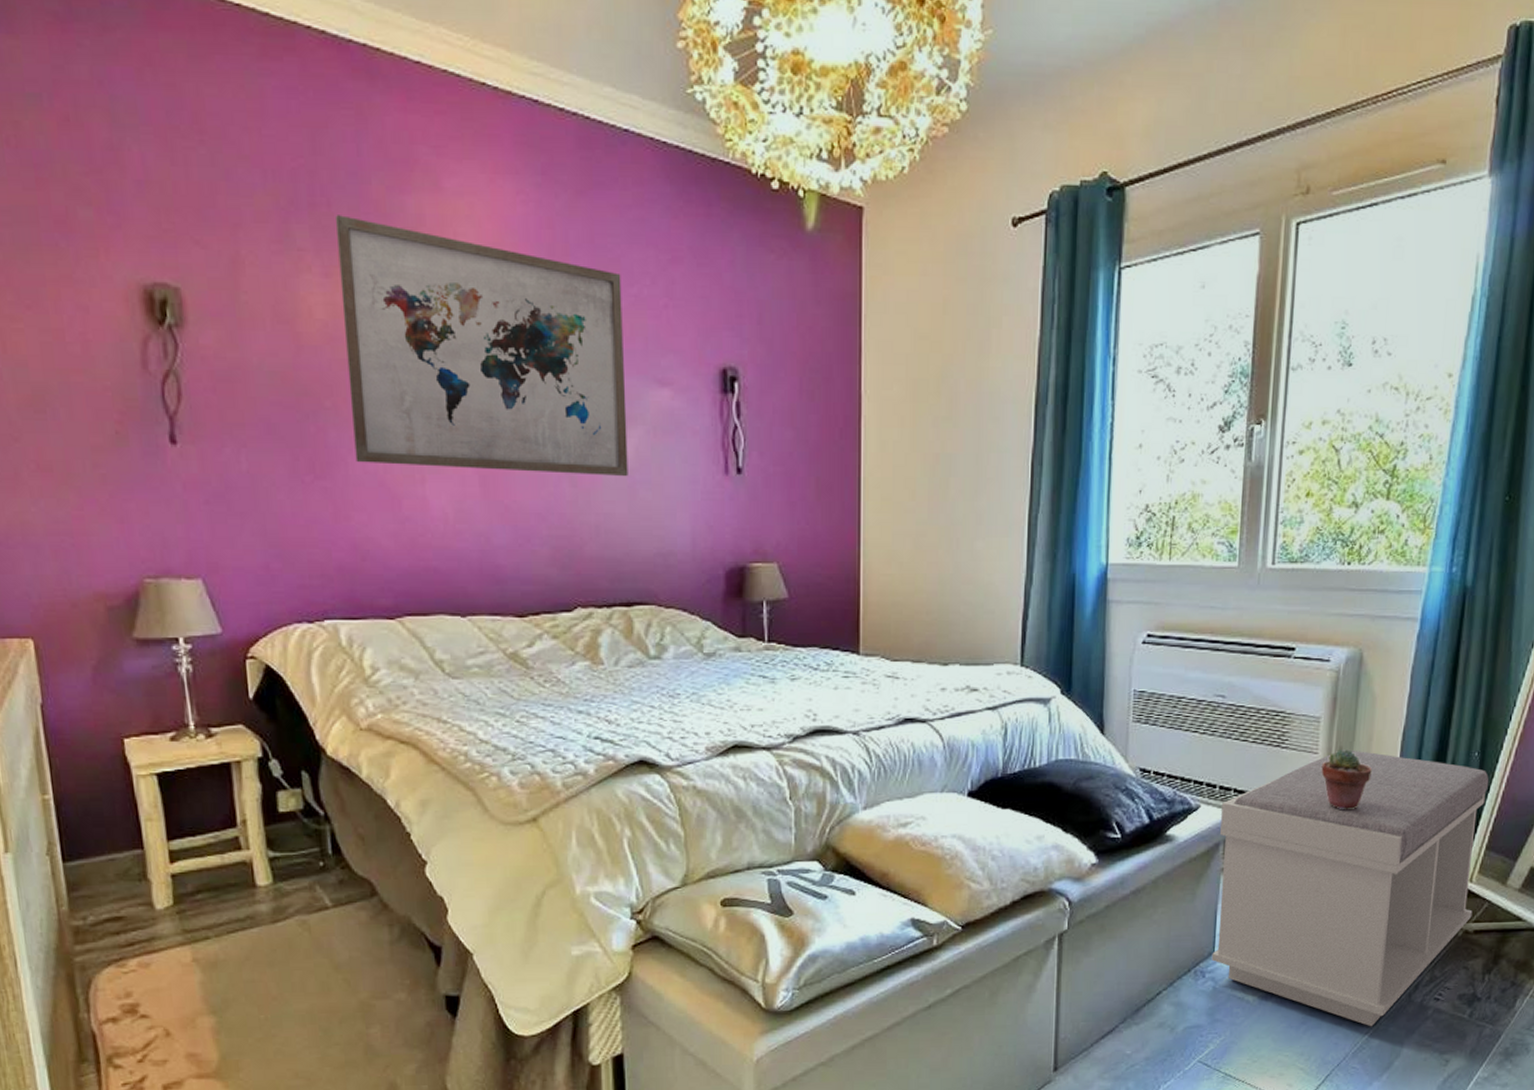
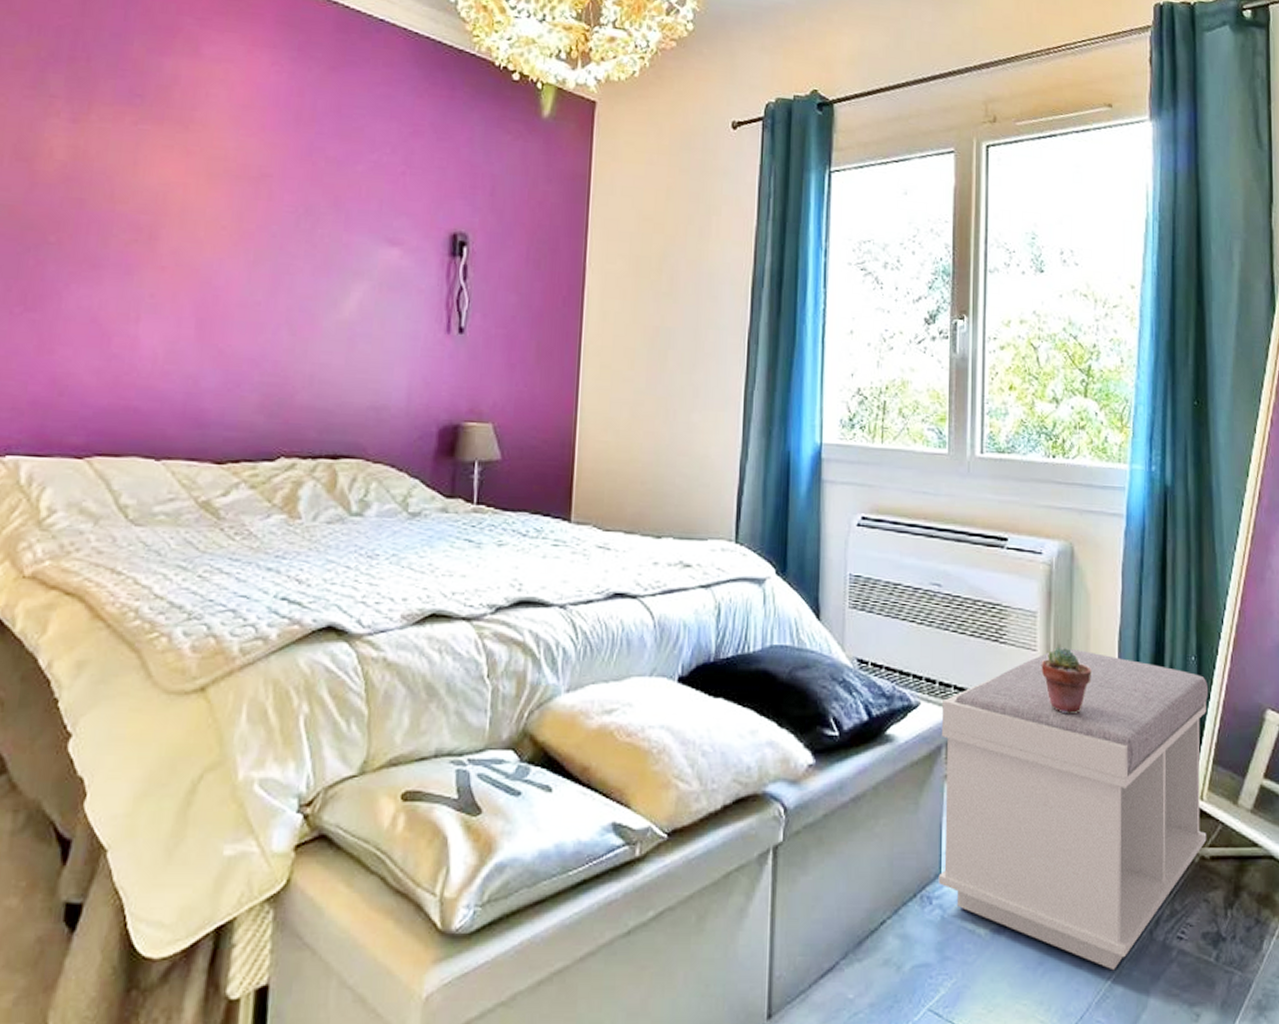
wall art: present [334,215,628,477] -> none [71,69,363,329]

